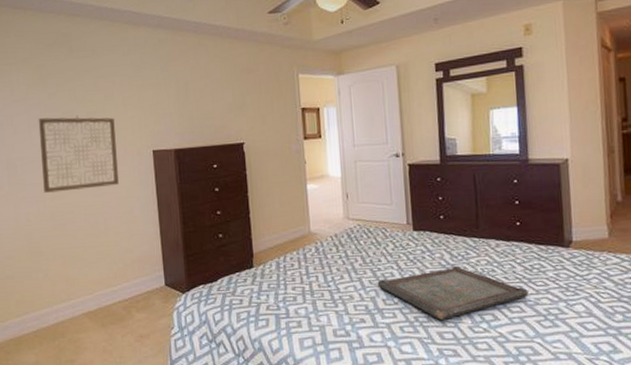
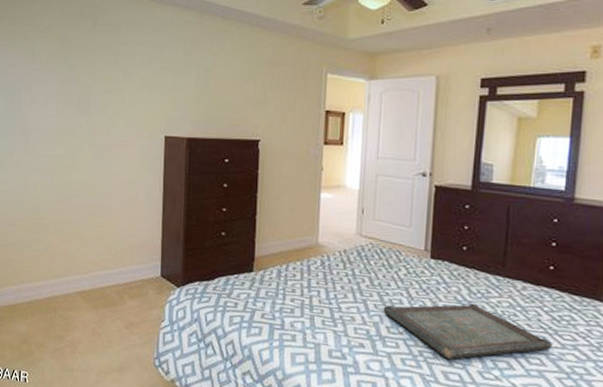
wall art: present [38,115,119,193] -> none [53,90,130,168]

